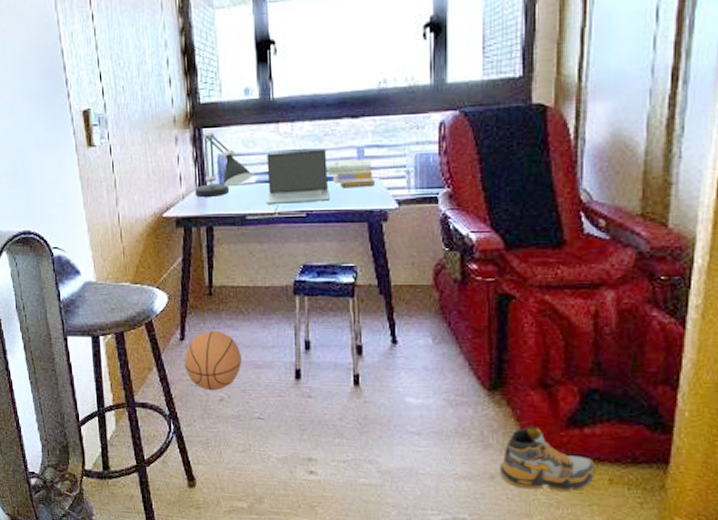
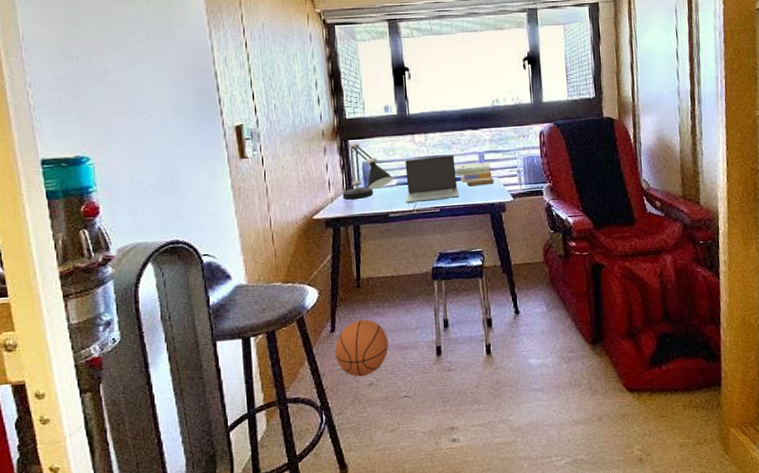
athletic shoe: present [500,426,597,492] -> none [605,370,674,424]

